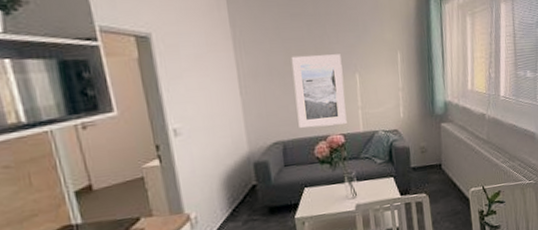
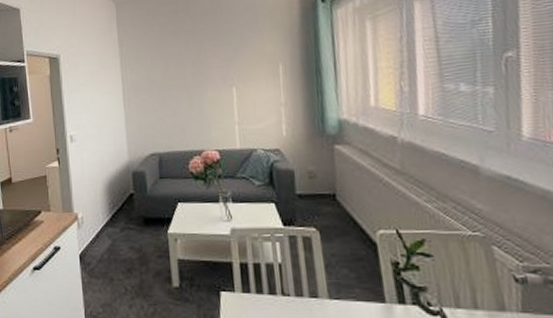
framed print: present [291,54,347,128] -> none [169,68,223,141]

